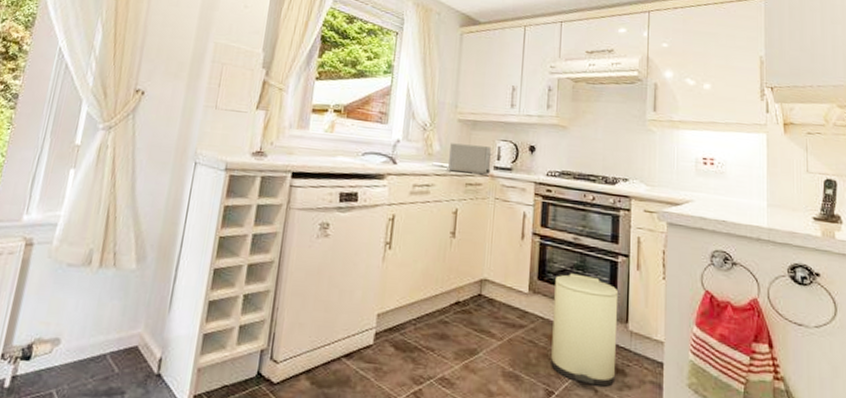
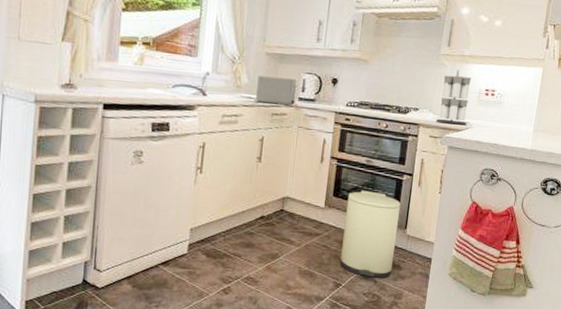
spice rack: none [649,136,687,199] -> present [435,70,472,126]

